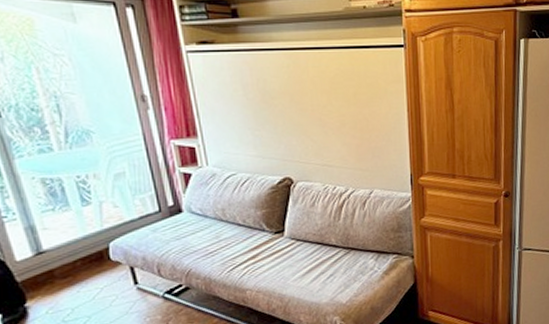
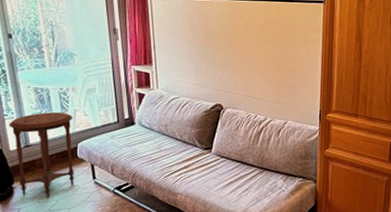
side table: none [10,205,109,317] -> present [9,111,74,198]

